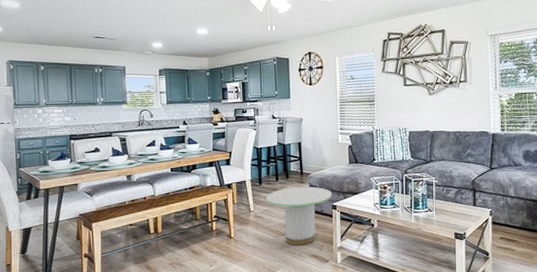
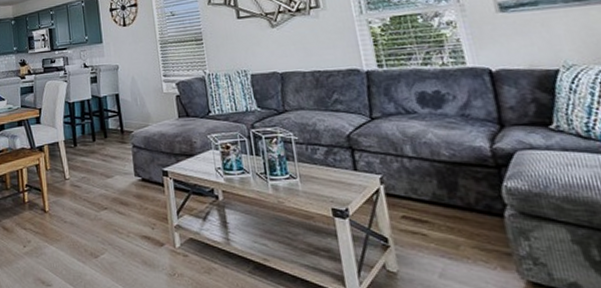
side table: present [266,186,332,246] -> none [82,147,161,223]

